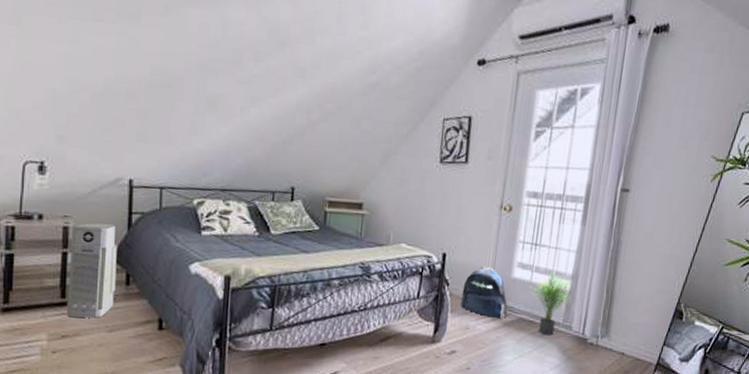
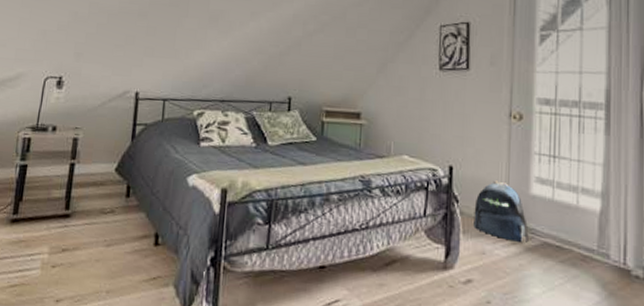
air purifier: present [66,223,117,318] -> none [68,134,121,231]
potted plant: present [530,270,574,336] -> none [552,186,605,265]

